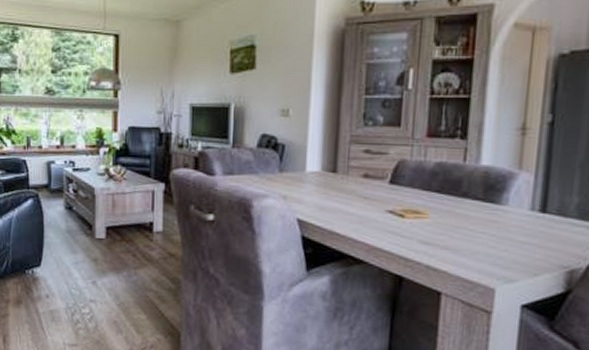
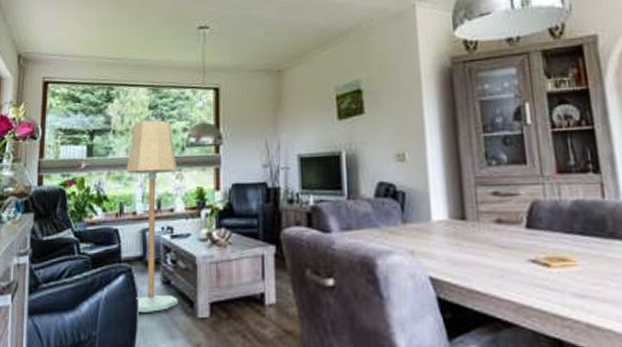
floor lamp: none [32,62,79,231] -> present [126,120,178,312]

